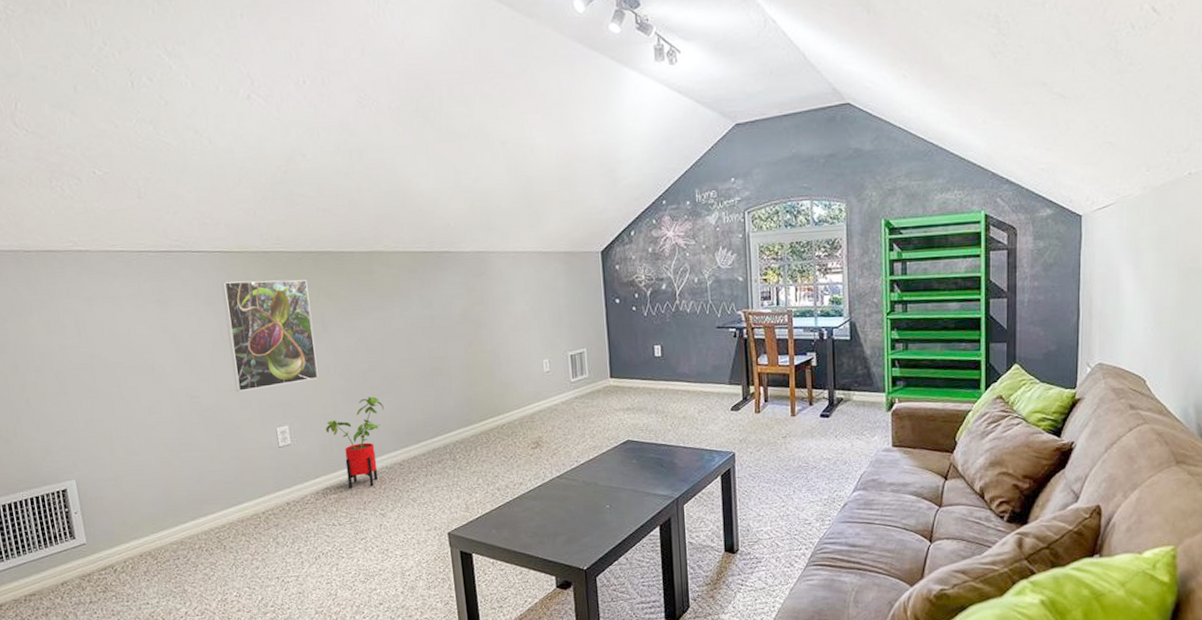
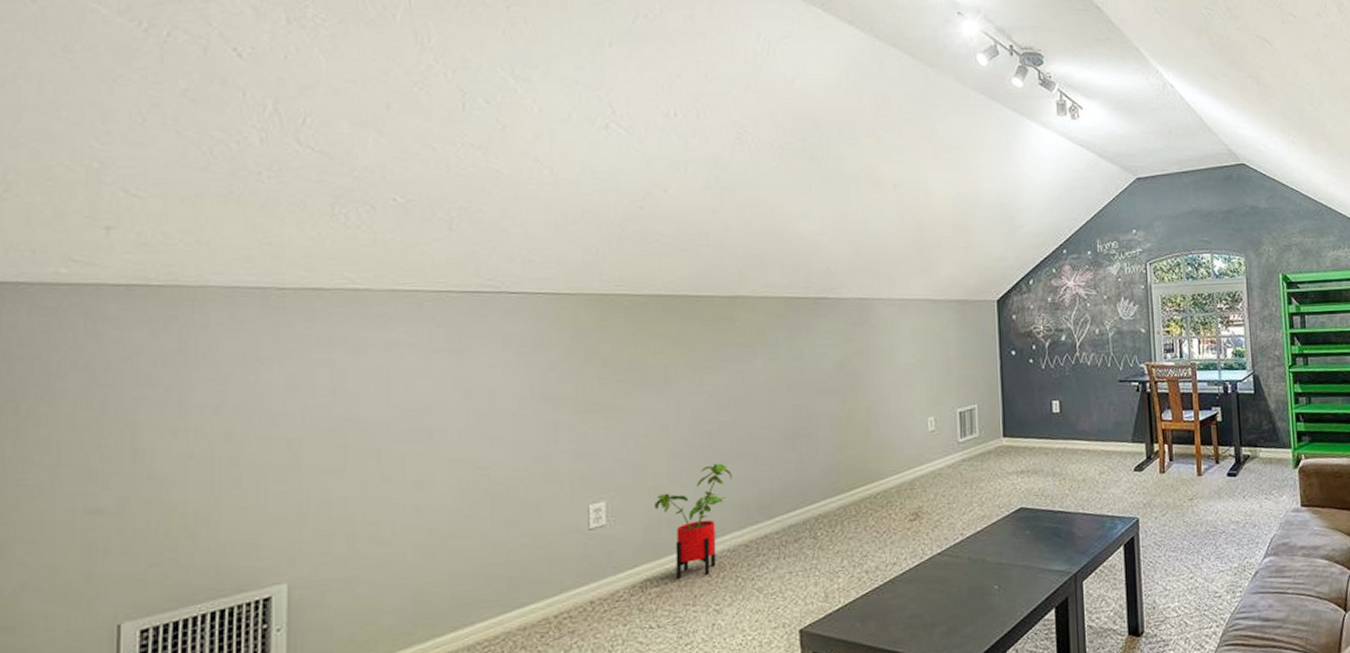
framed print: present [221,280,319,392] -> none [540,326,653,461]

